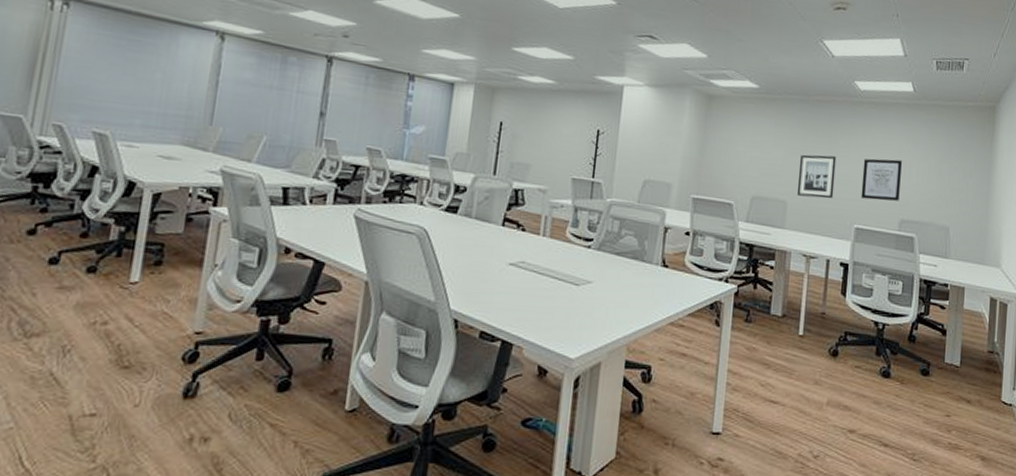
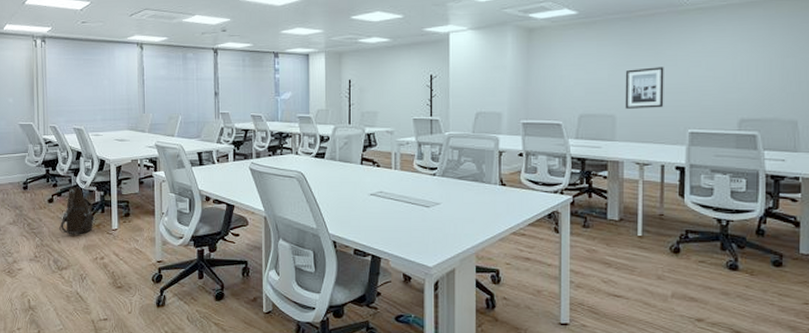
shoulder bag: none [38,215,104,287] -> present [59,187,95,235]
wall art: present [860,158,902,201] -> none [693,61,738,104]

